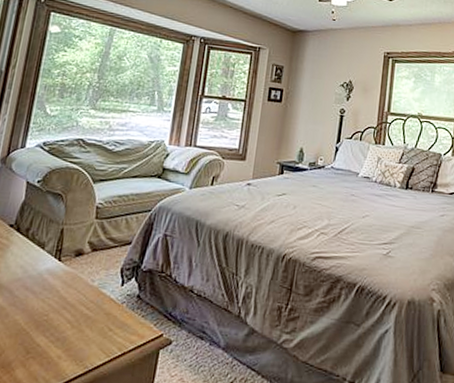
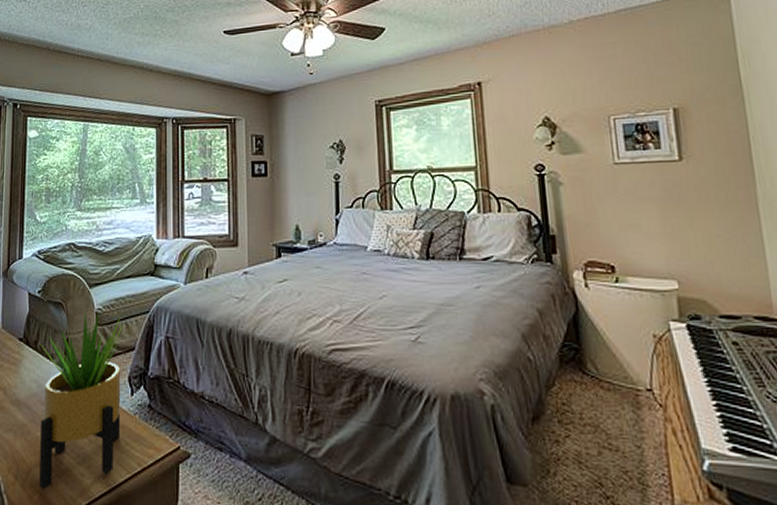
potted plant: none [11,204,124,370] -> present [39,310,124,489]

